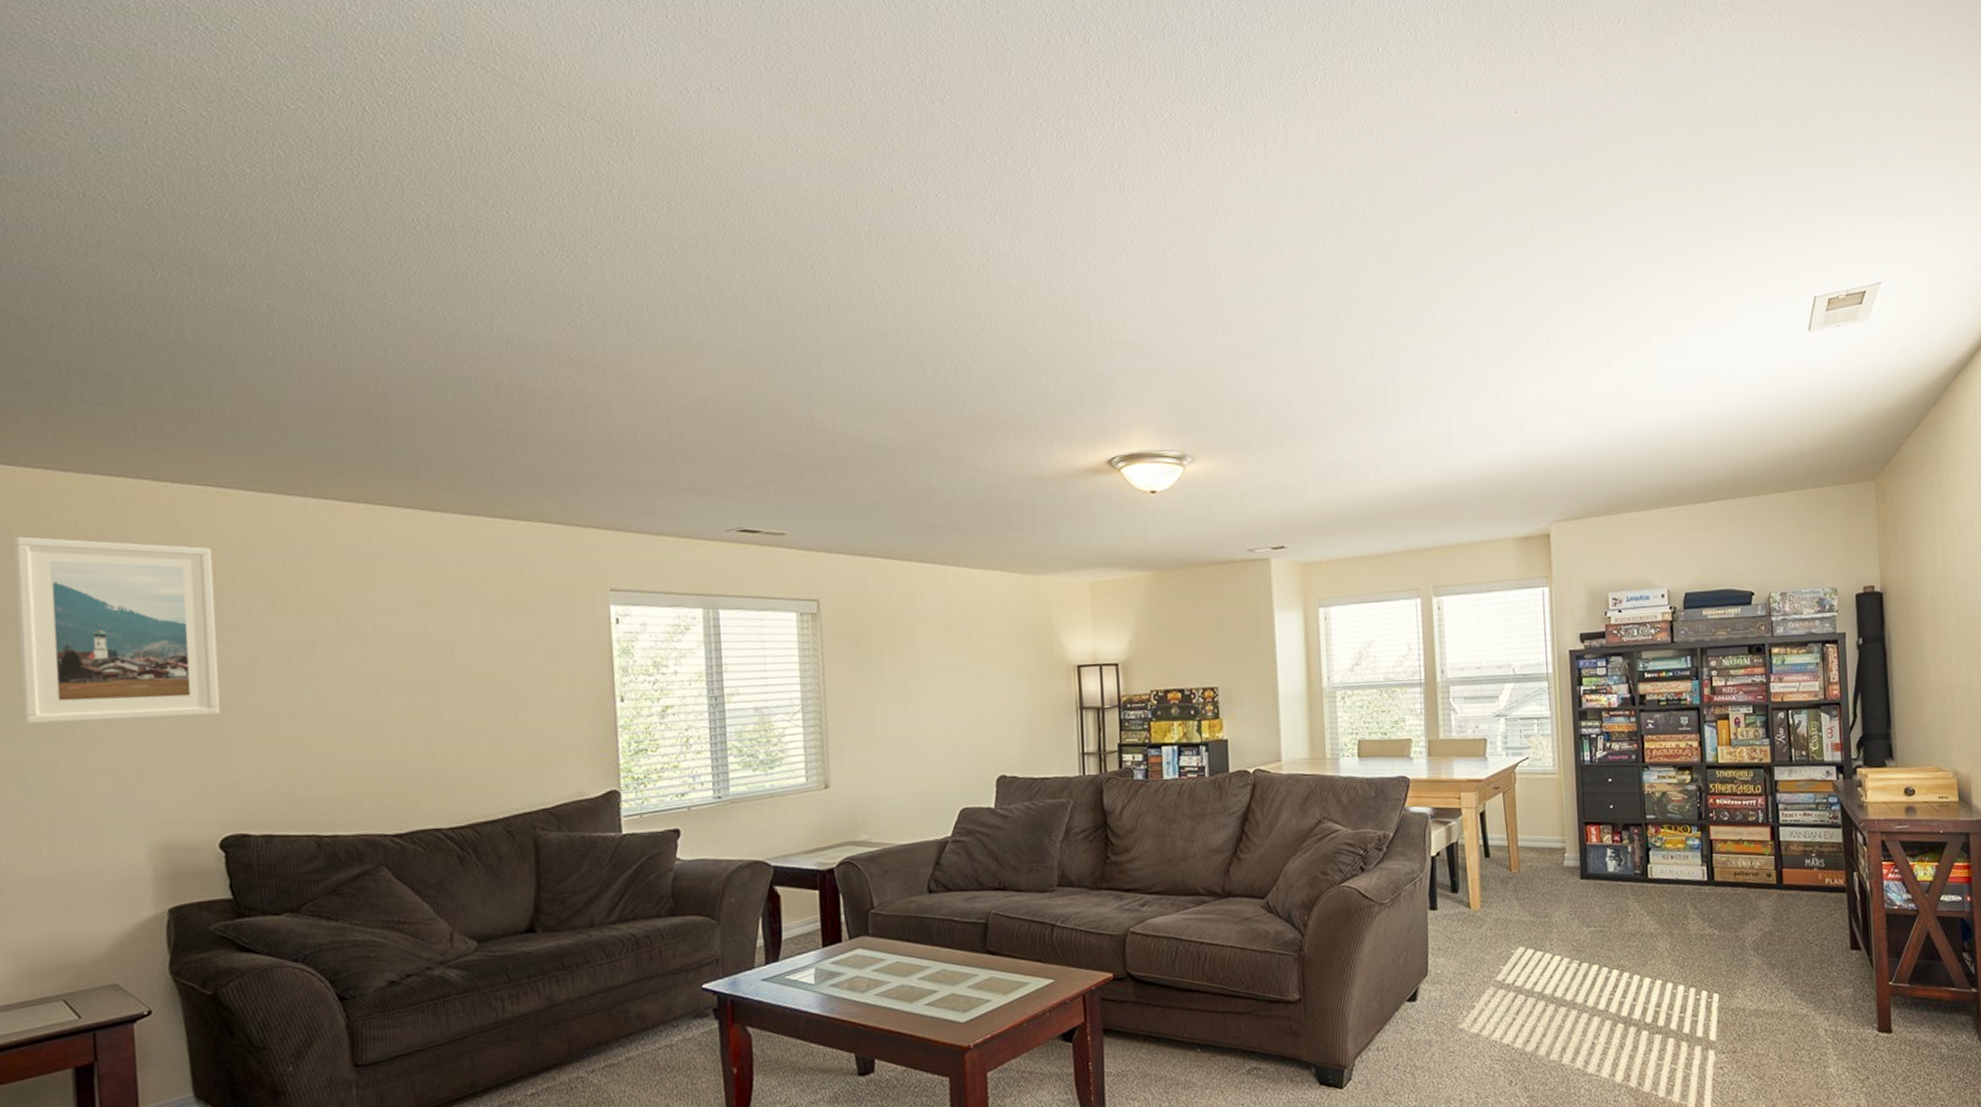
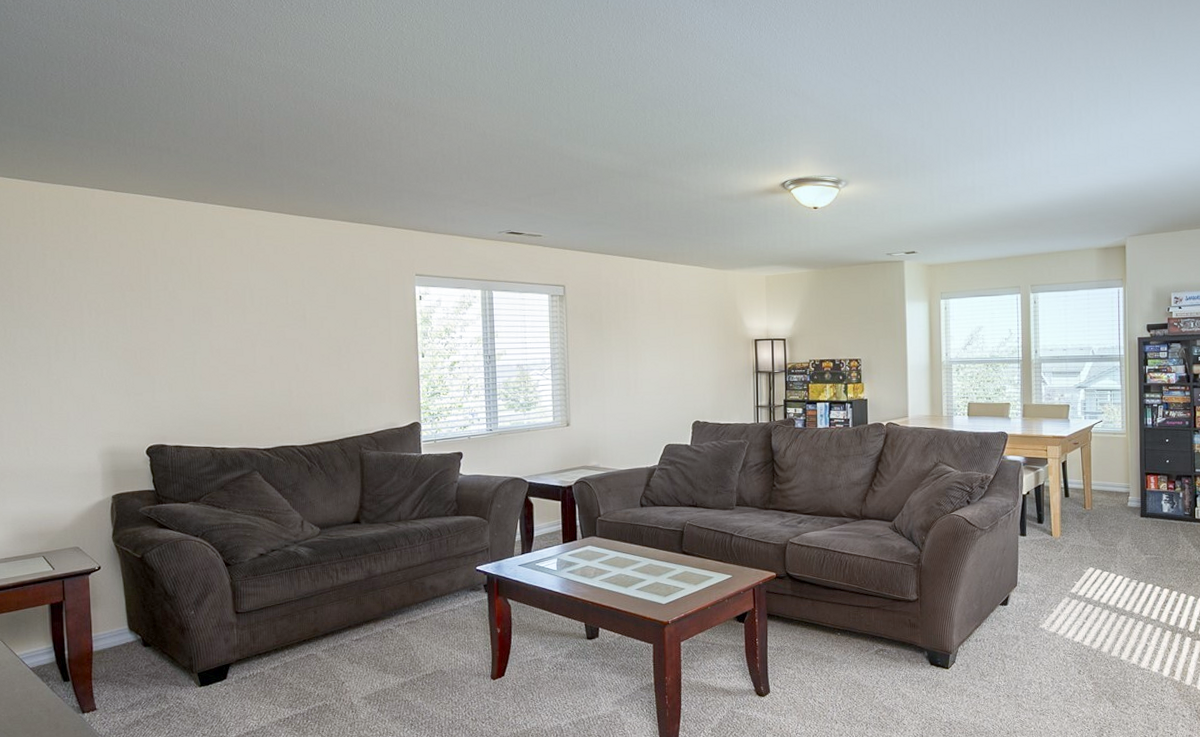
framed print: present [14,536,220,724] -> none [12,229,147,362]

